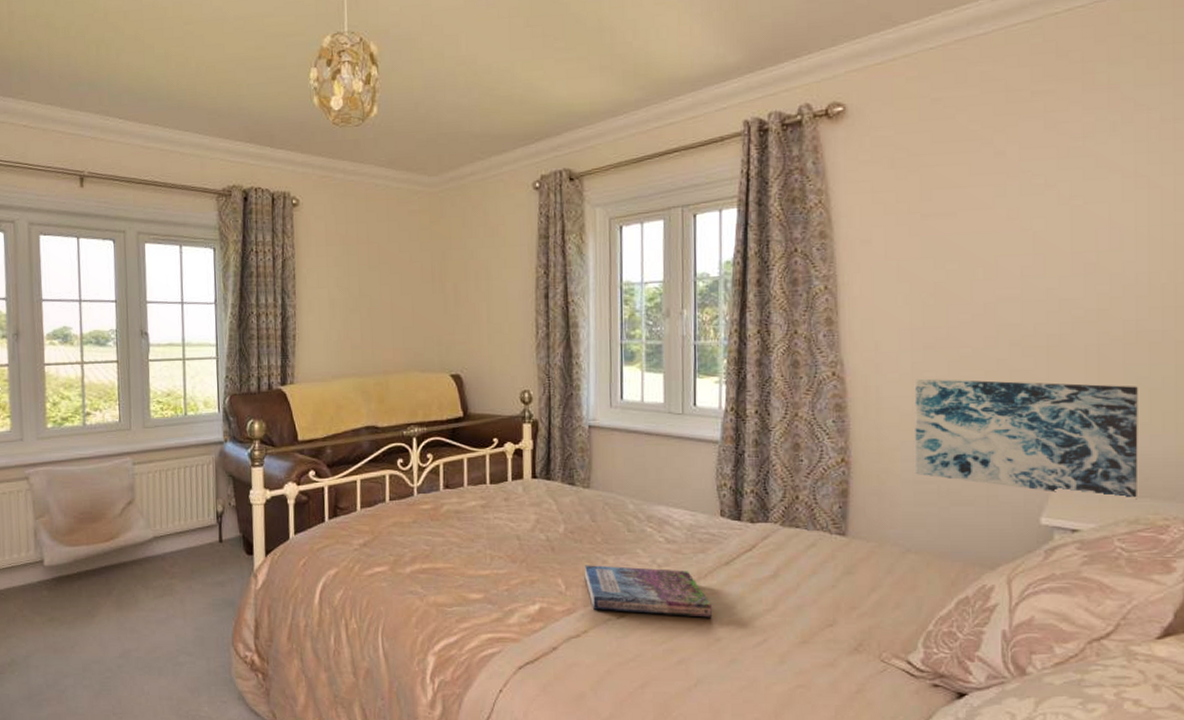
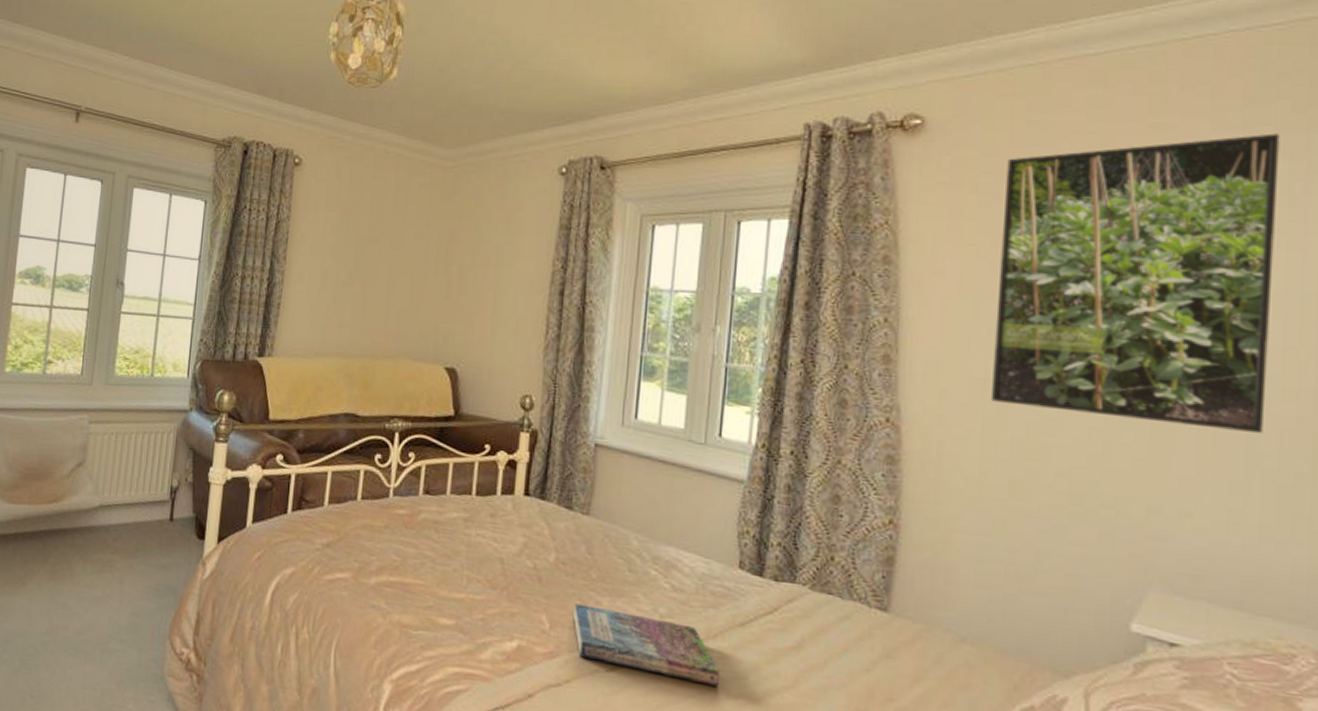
wall art: present [914,378,1138,500] -> none [977,438,1263,618]
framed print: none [916,89,1139,348] -> present [990,133,1280,434]

